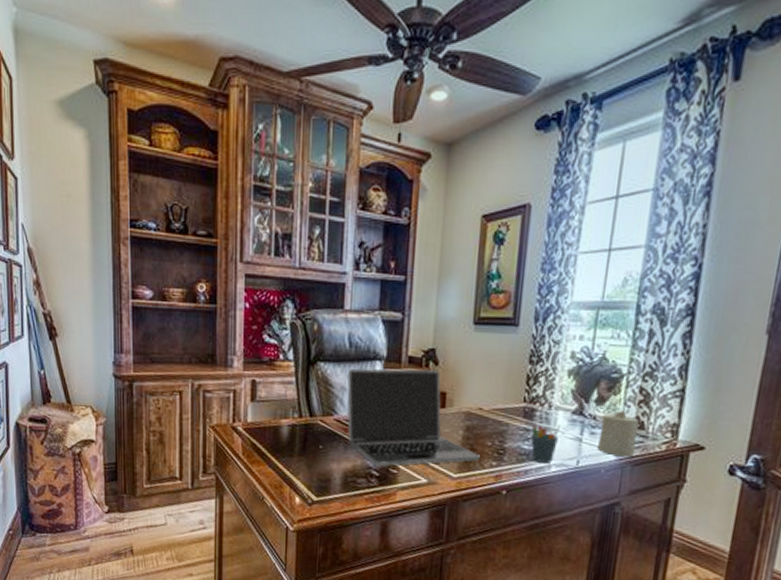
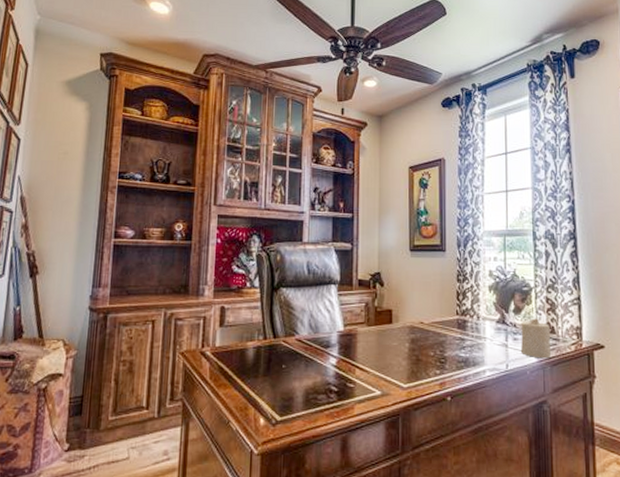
laptop: present [347,368,480,467] -> none [307,290,425,382]
pen holder: present [530,425,561,463] -> none [466,333,489,369]

